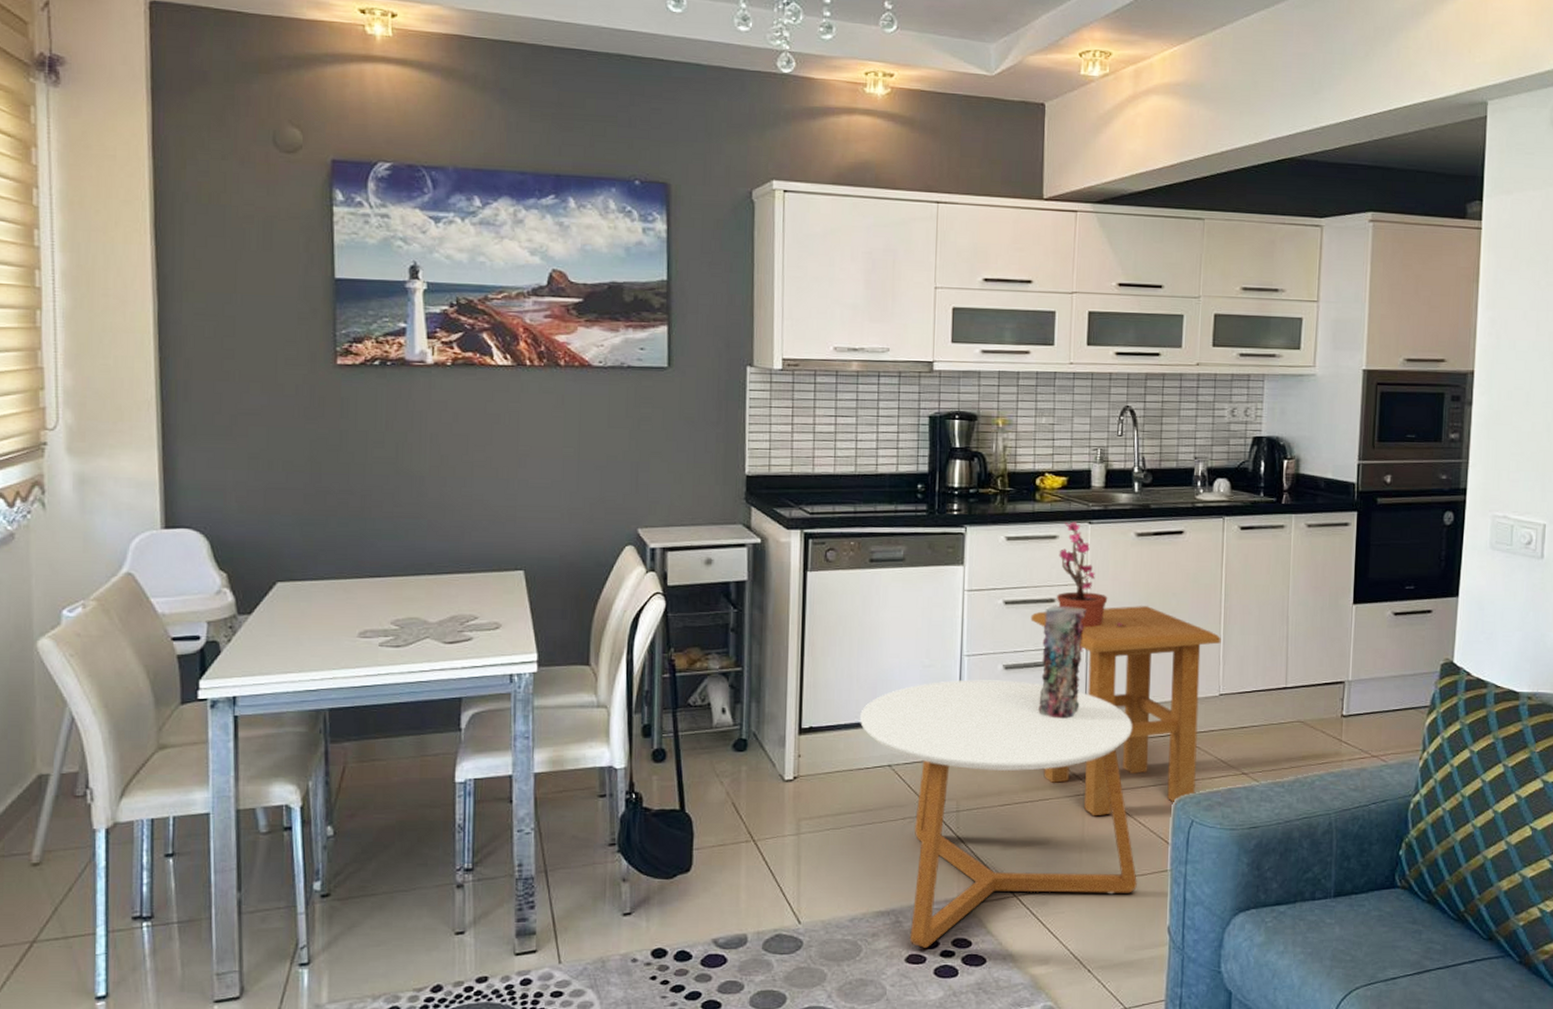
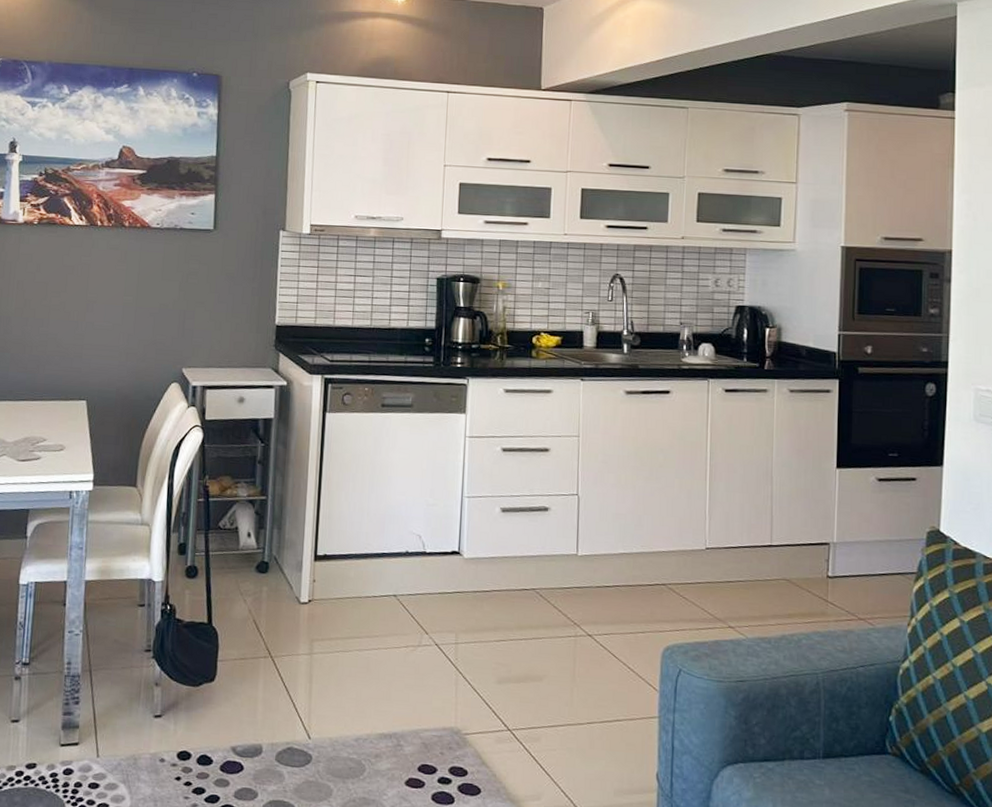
coffee table: present [860,679,1137,948] -> none [369,519,626,773]
side table: present [1030,606,1221,817] -> none [526,459,707,659]
vase: present [1038,605,1087,719] -> none [533,454,579,562]
potted plant: present [1057,521,1126,628] -> none [551,377,616,479]

